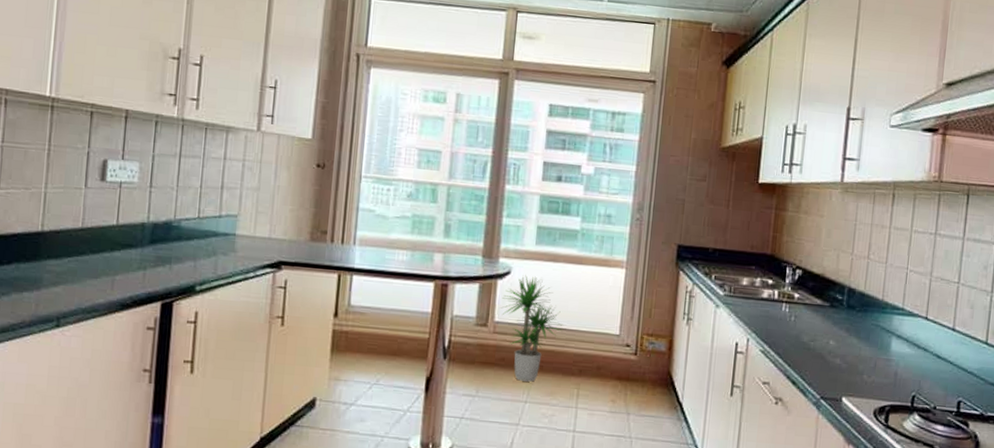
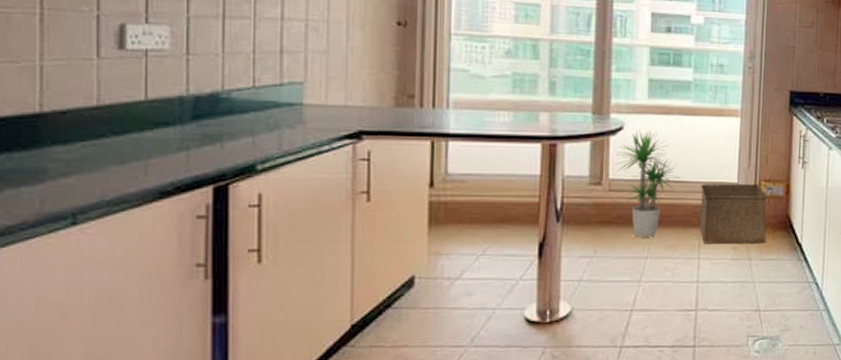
storage bin: none [579,333,649,400] -> present [699,184,767,245]

